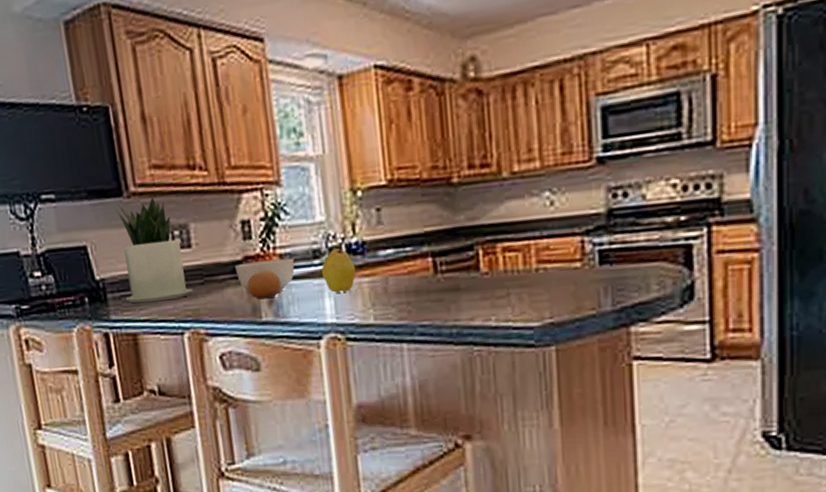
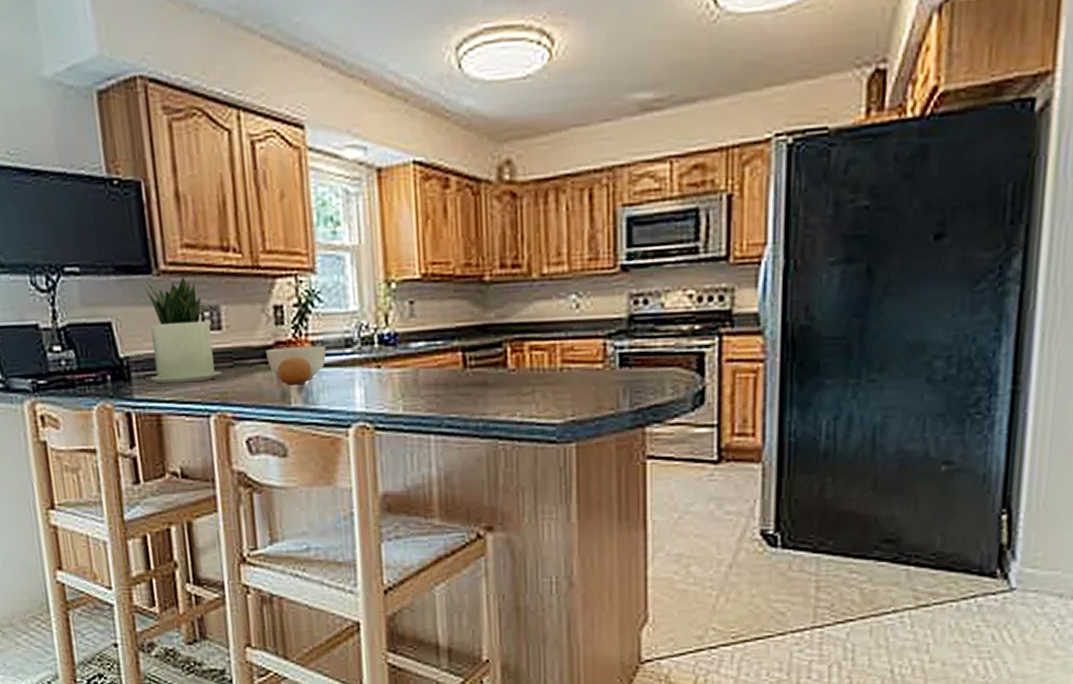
fruit: present [321,248,356,293] -> none [352,339,387,382]

